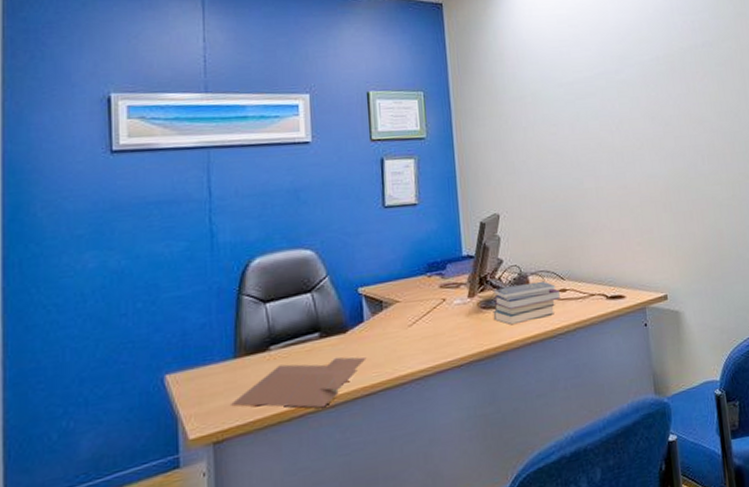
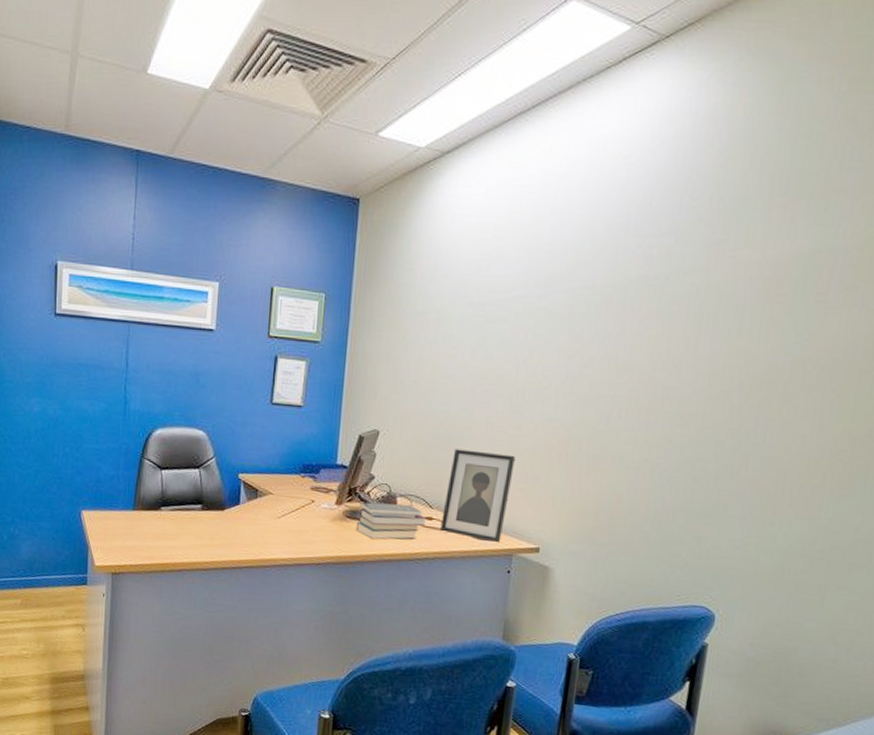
papers: present [231,357,367,409] -> none [128,524,238,569]
picture frame: none [572,213,633,301] -> present [439,449,516,543]

